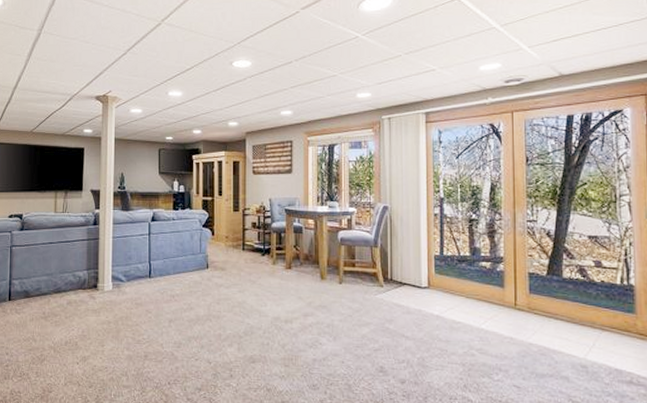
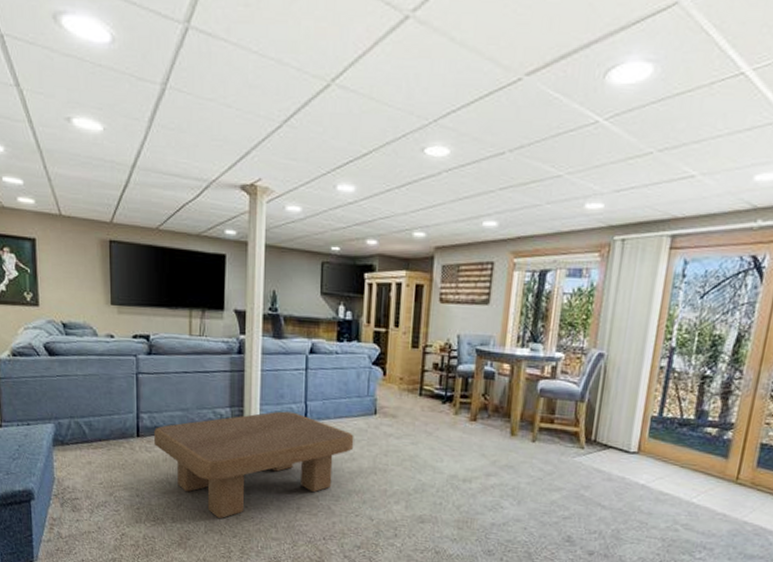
coffee table: none [23,270,191,371] -> present [154,411,354,519]

